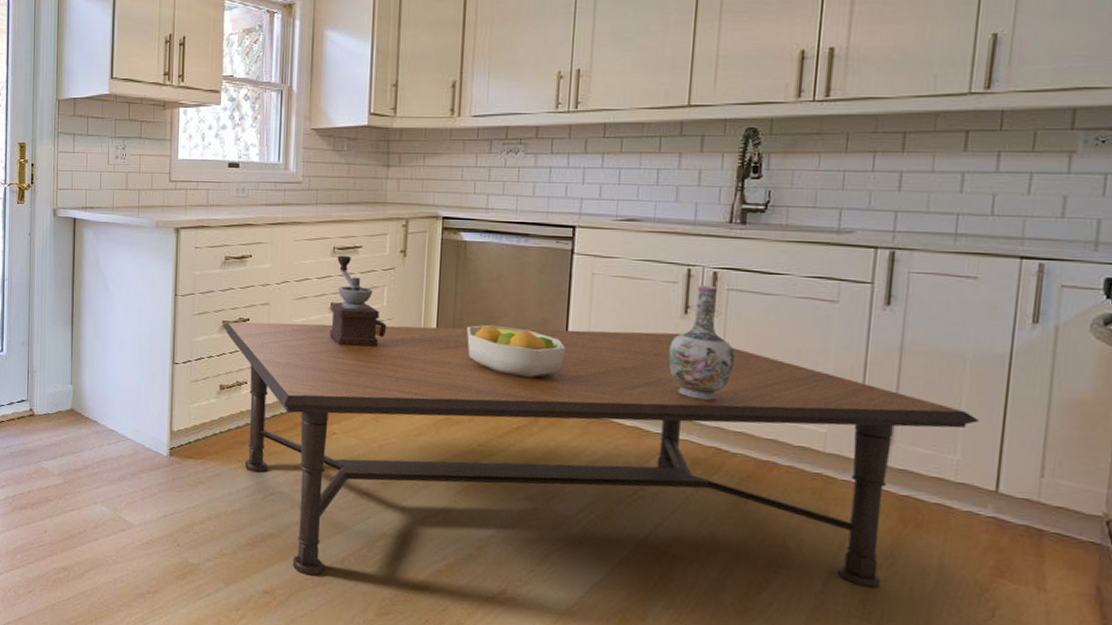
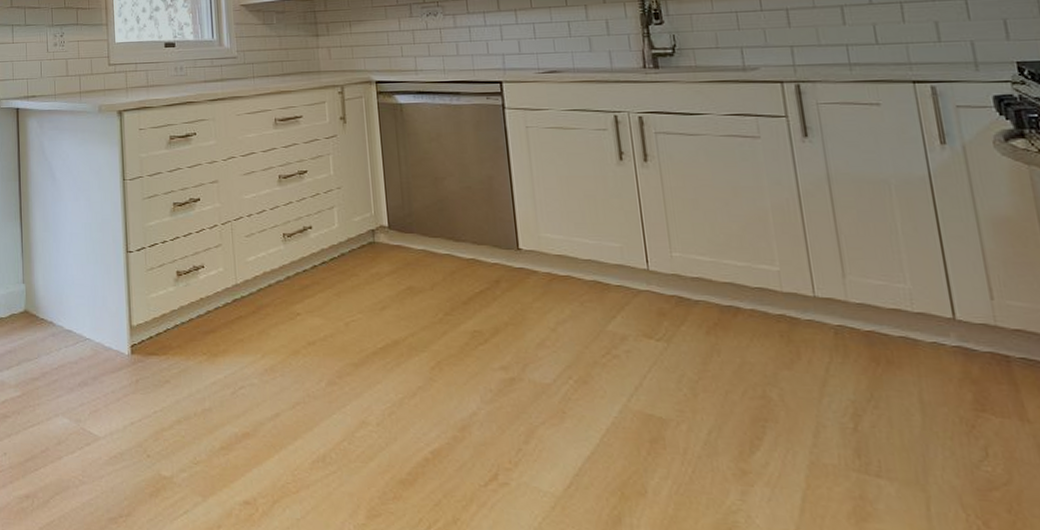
dining table: present [222,322,979,589] -> none [173,180,919,478]
coffee grinder: present [329,255,387,347] -> none [279,126,337,219]
fruit bowl: present [466,324,566,378] -> none [414,185,514,238]
vase: present [668,284,734,401] -> none [612,130,677,248]

